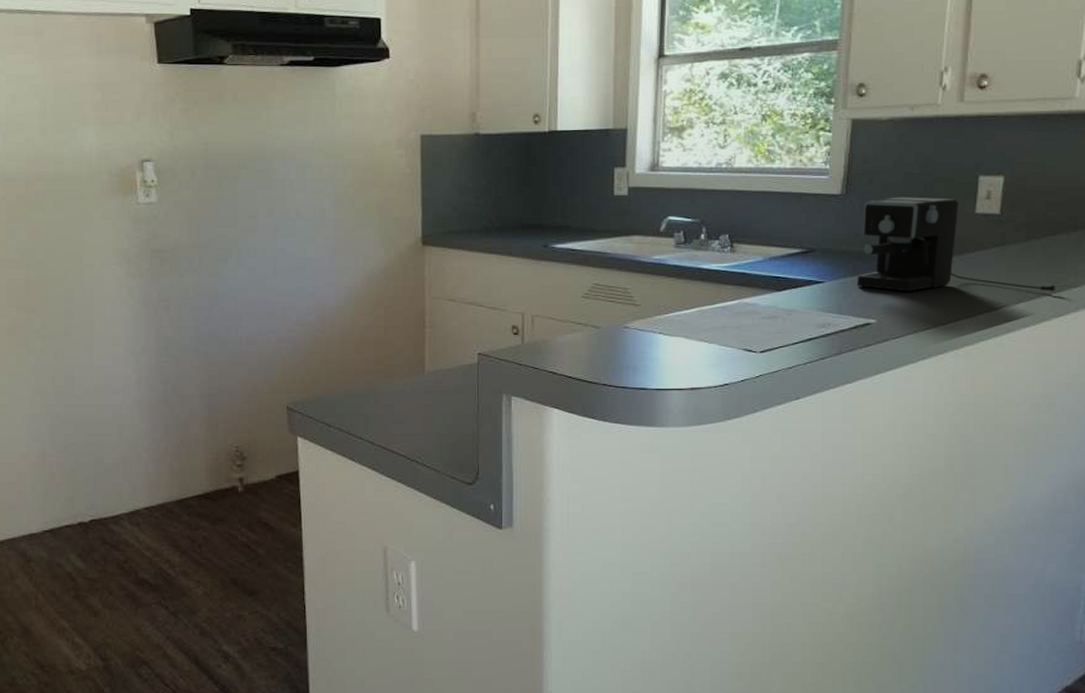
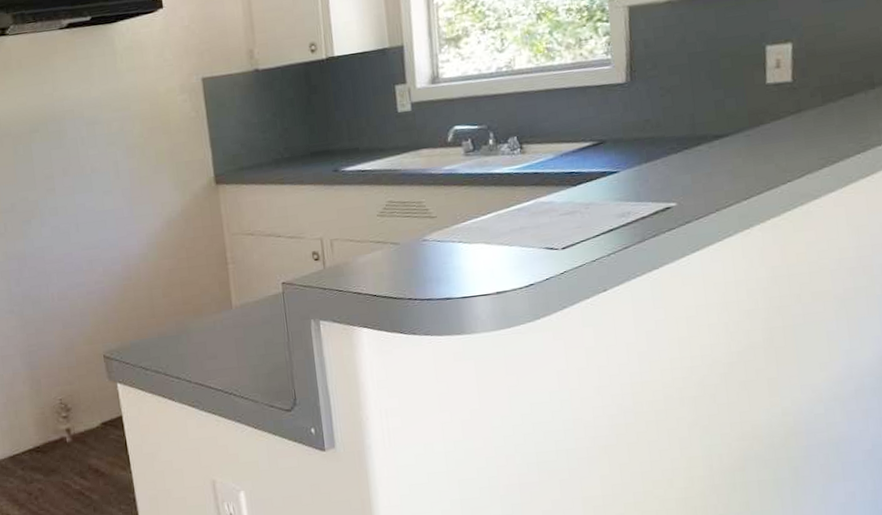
coffee maker: present [856,197,1057,292] -> none [650,72,860,172]

